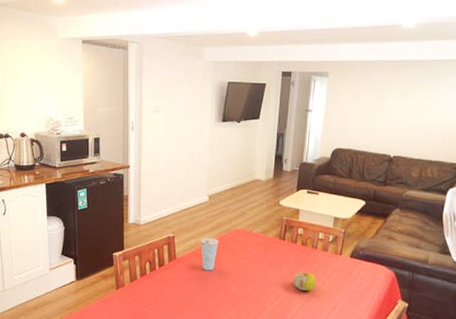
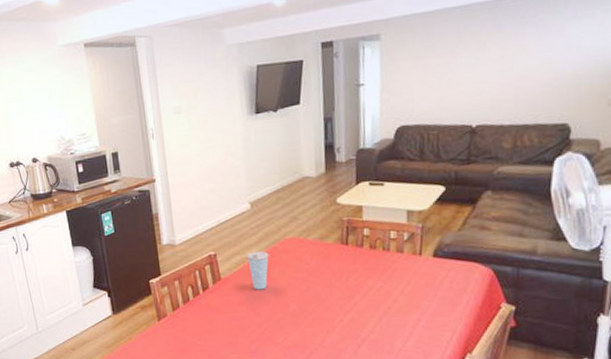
fruit: present [292,272,316,292] -> none [362,280,393,303]

